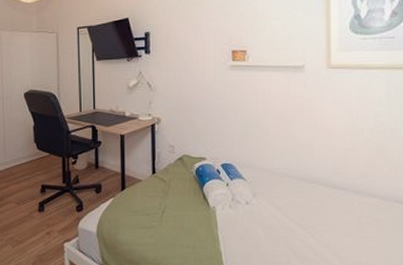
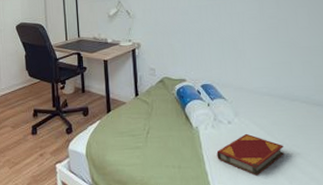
hardback book: none [232,214,299,256] -> present [216,133,284,176]

